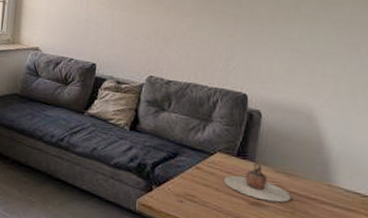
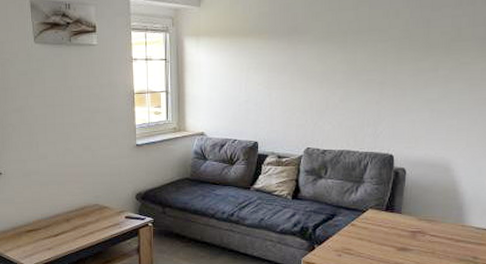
teapot: present [223,162,291,203] -> none [375,214,432,246]

